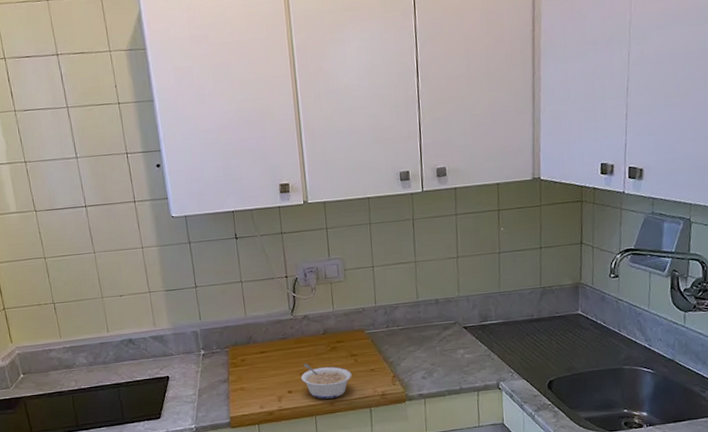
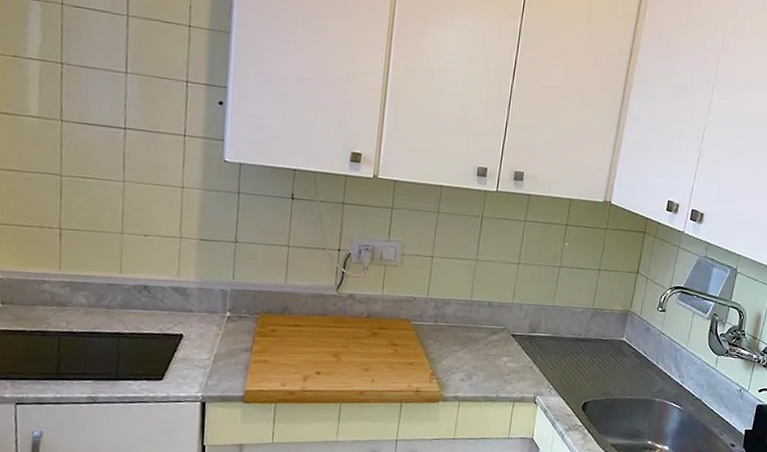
legume: present [300,363,352,399] -> none [332,345,389,387]

